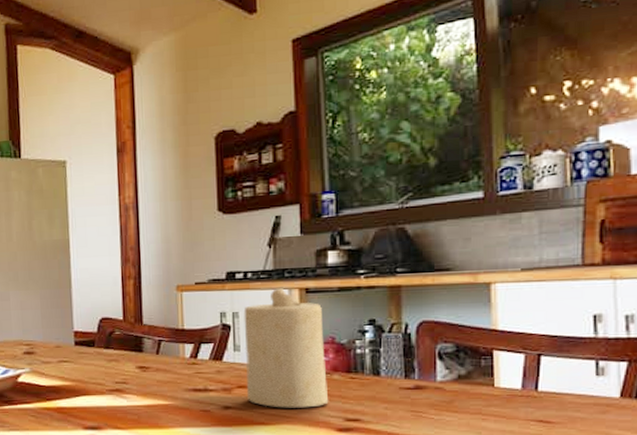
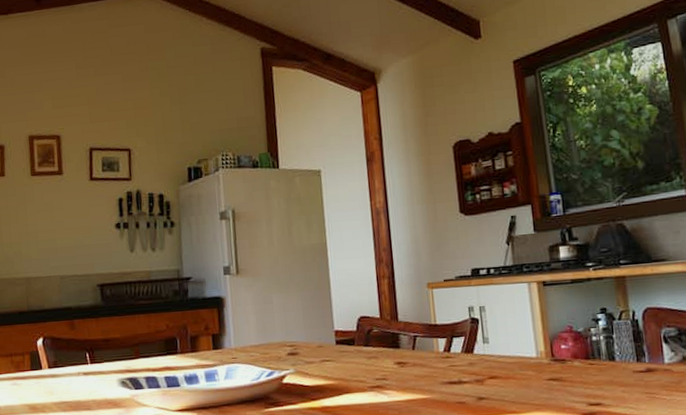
candle: present [243,287,329,408] -> none [489,281,572,396]

